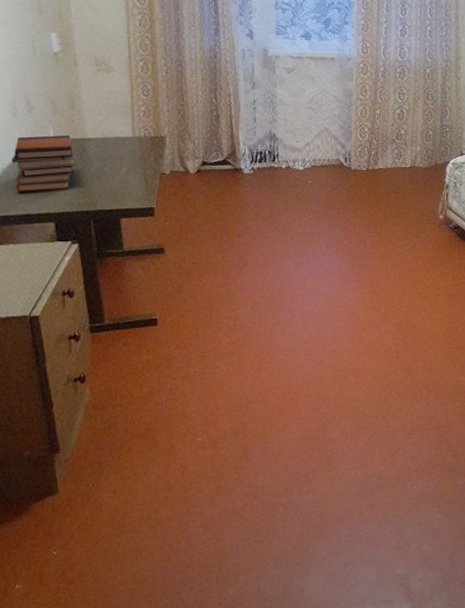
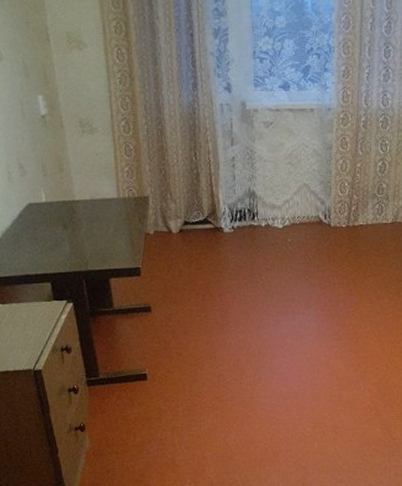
book stack: present [11,134,75,192] -> none [9,197,67,254]

